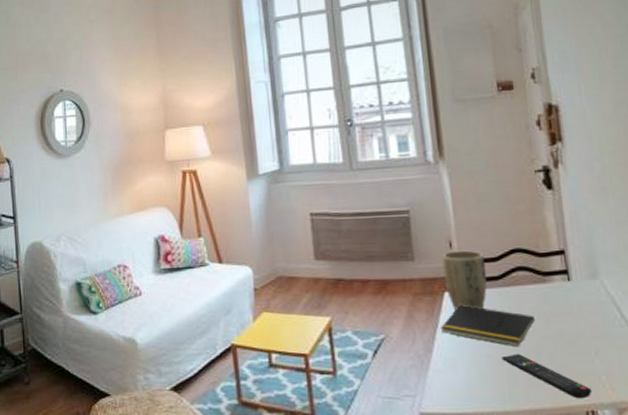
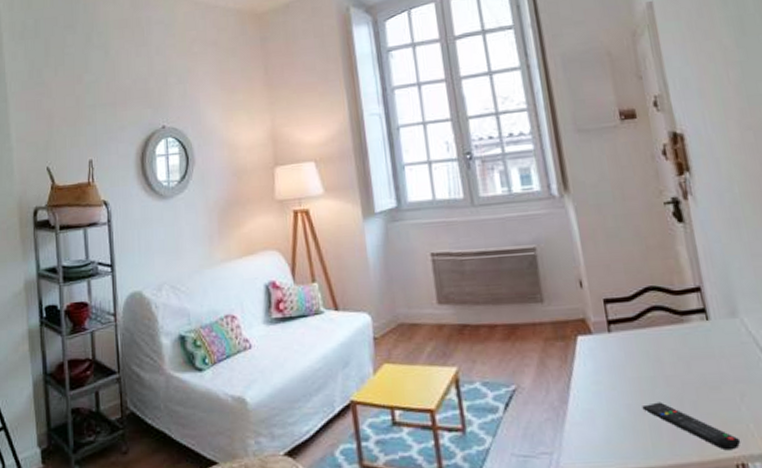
notepad: present [440,305,535,348] -> none [574,350,675,395]
plant pot: present [442,250,487,310] -> none [573,289,622,355]

